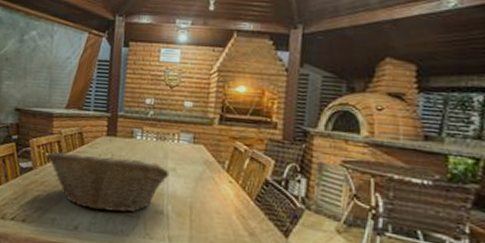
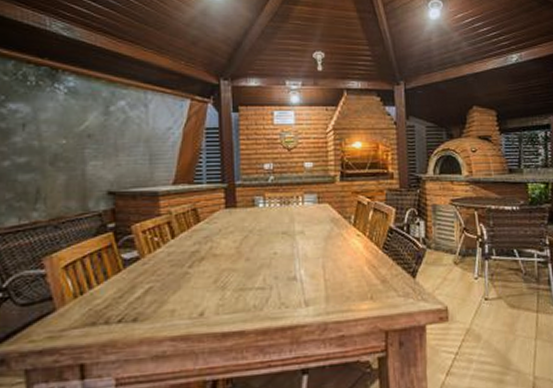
fruit basket: present [46,151,170,212] -> none [155,226,298,291]

